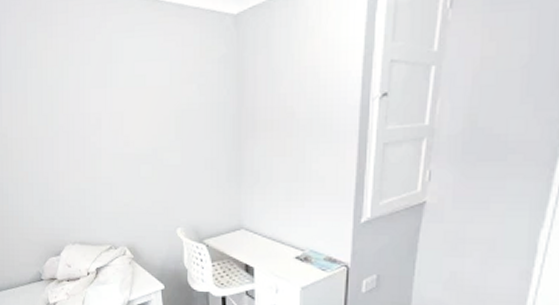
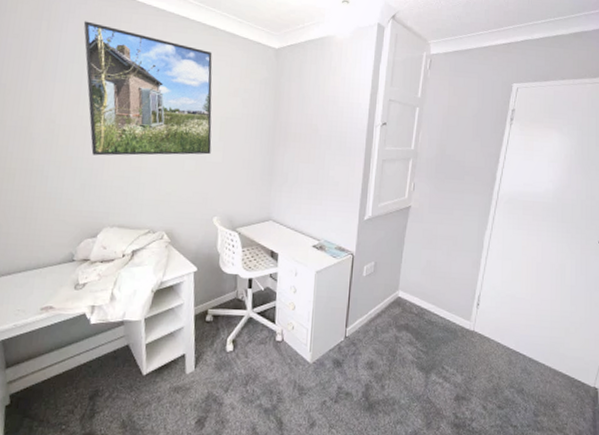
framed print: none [20,18,168,168] -> present [83,21,213,156]

